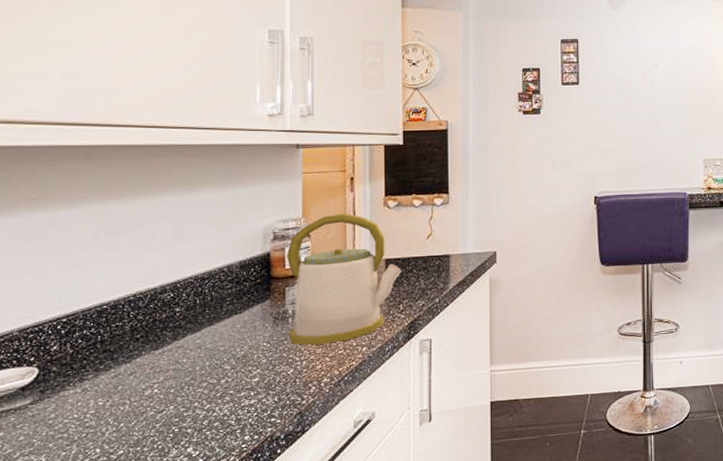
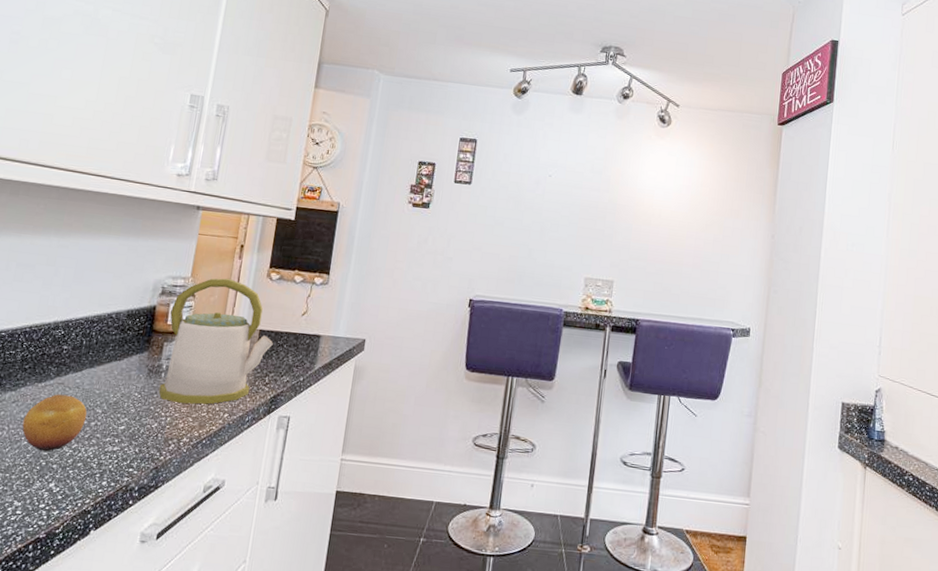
fruit: none [145,357,215,418] -> present [22,394,87,452]

